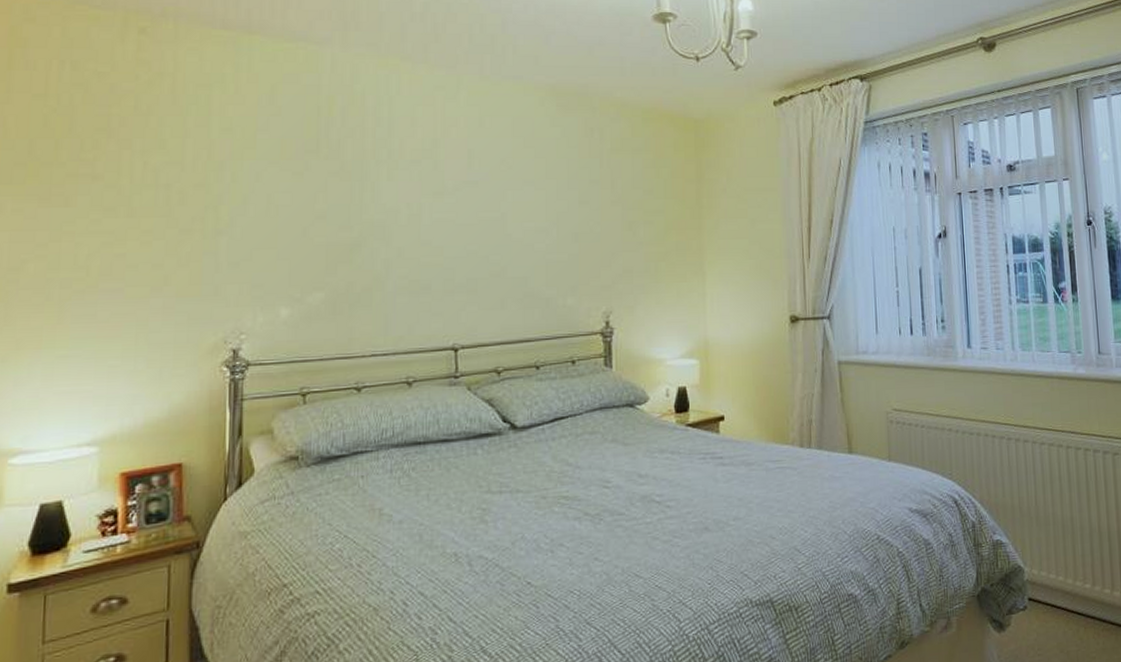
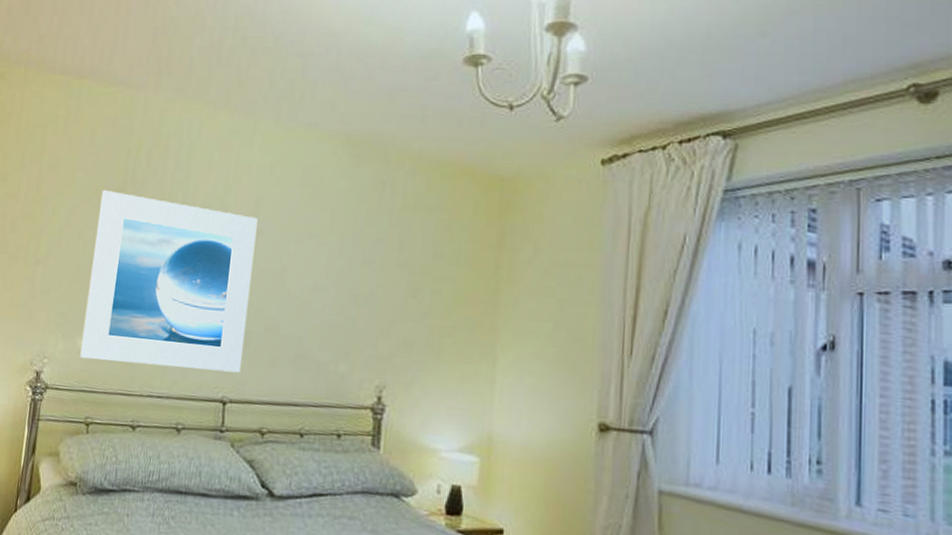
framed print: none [284,151,471,329] -> present [79,189,258,373]

